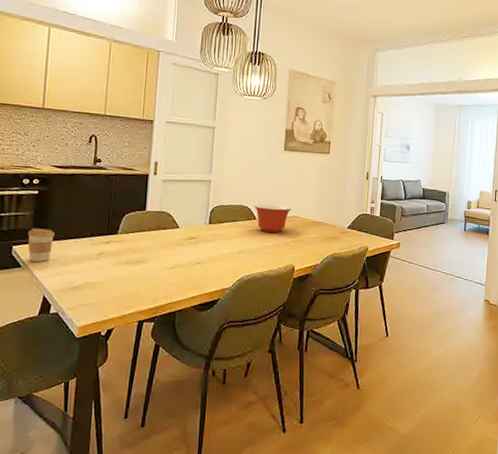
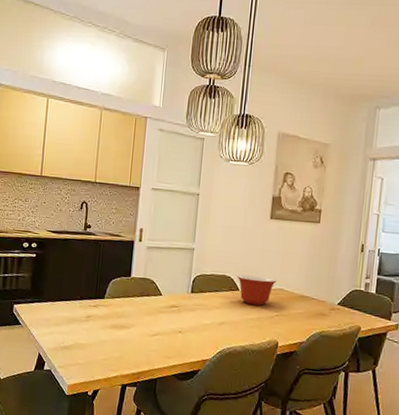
coffee cup: present [27,228,55,262] -> none [26,289,49,321]

